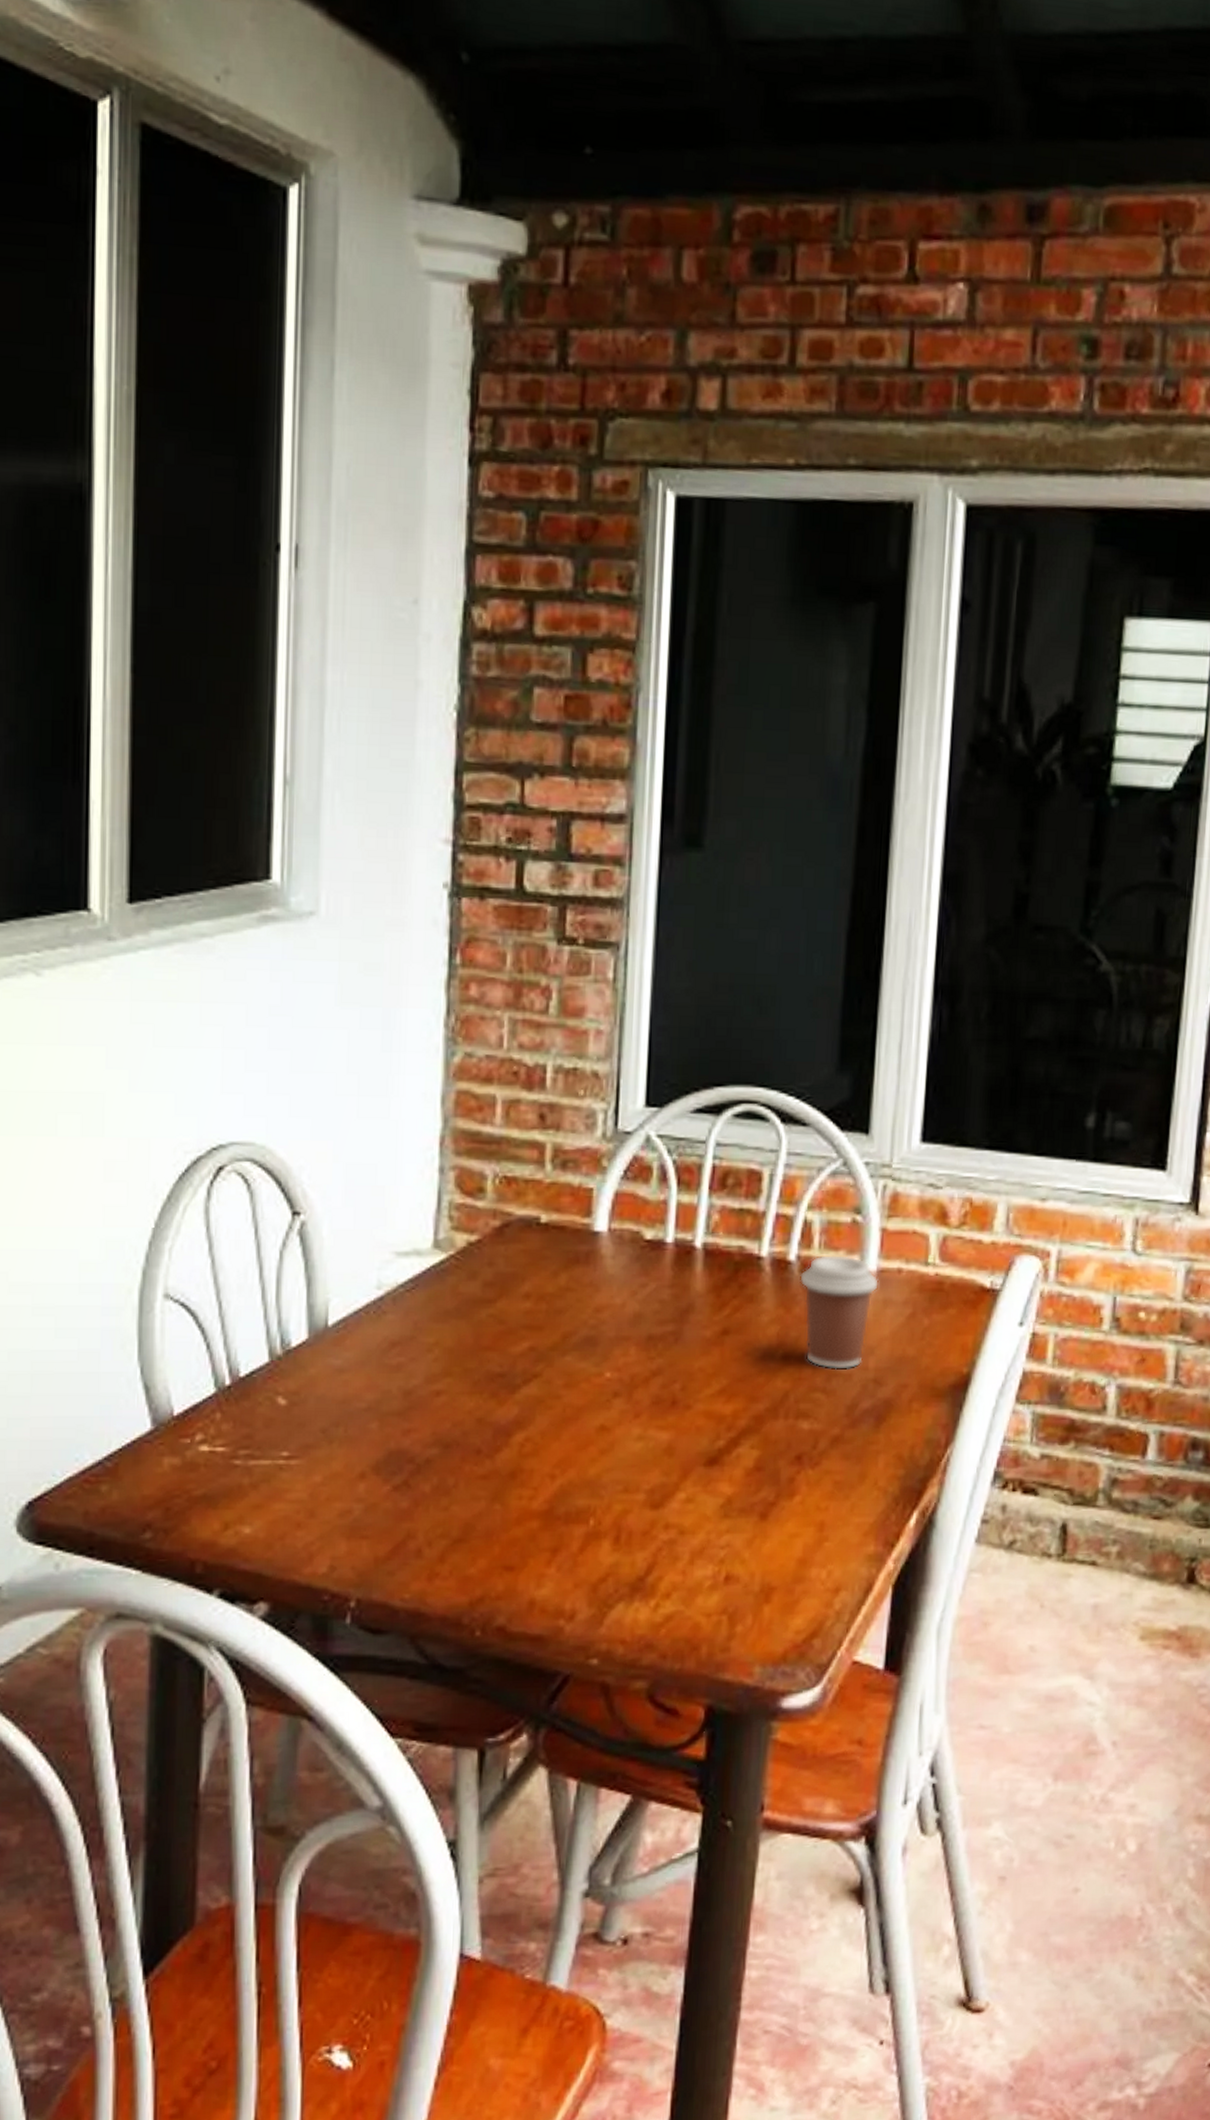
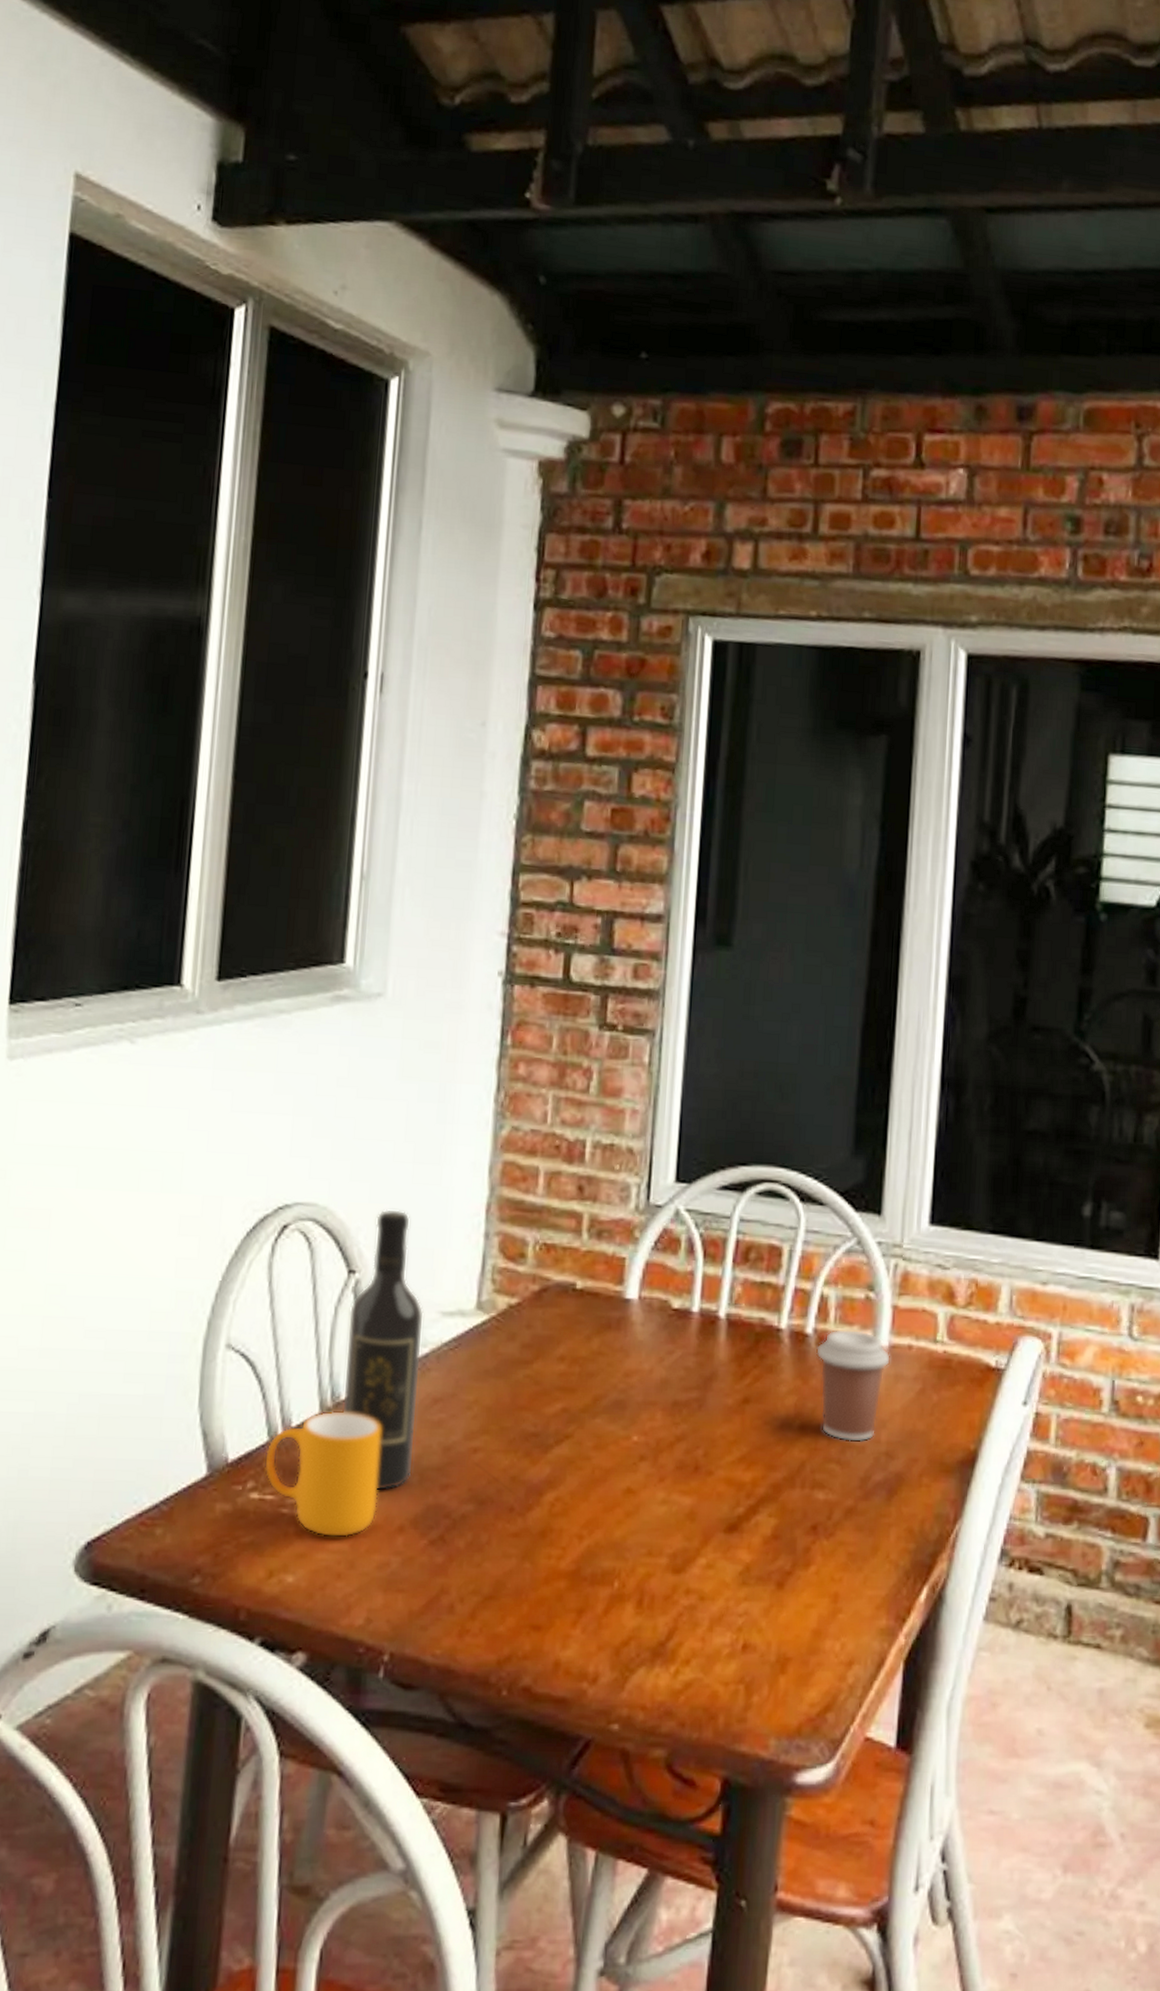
mug: none [212,1358,337,1487] -> present [264,1410,382,1538]
wine bottle: none [292,1146,377,1439] -> present [341,1209,424,1491]

